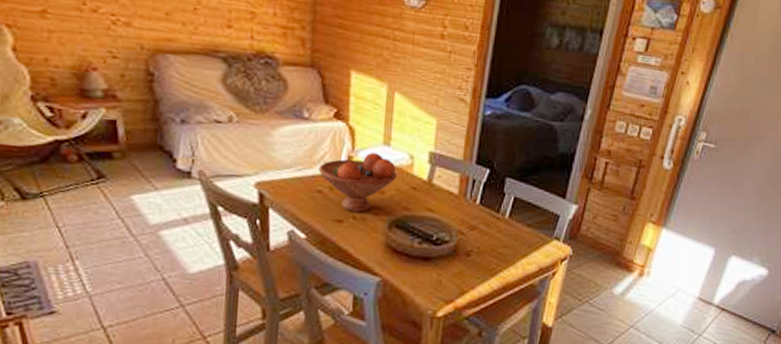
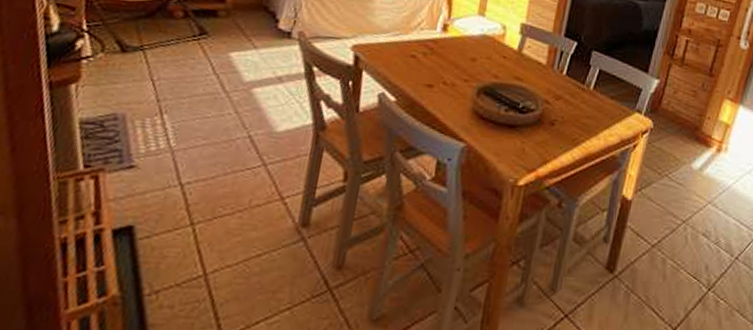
fruit bowl: present [318,152,398,212] -> none [414,21,490,78]

